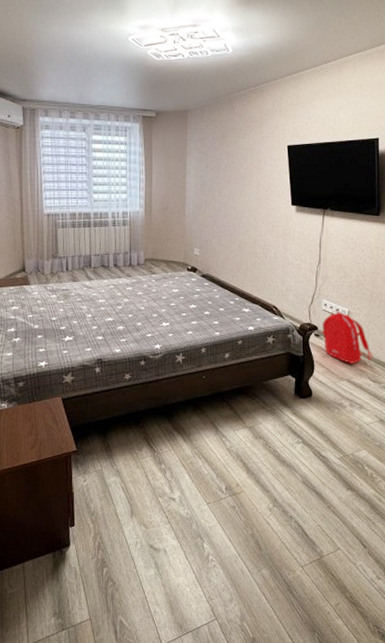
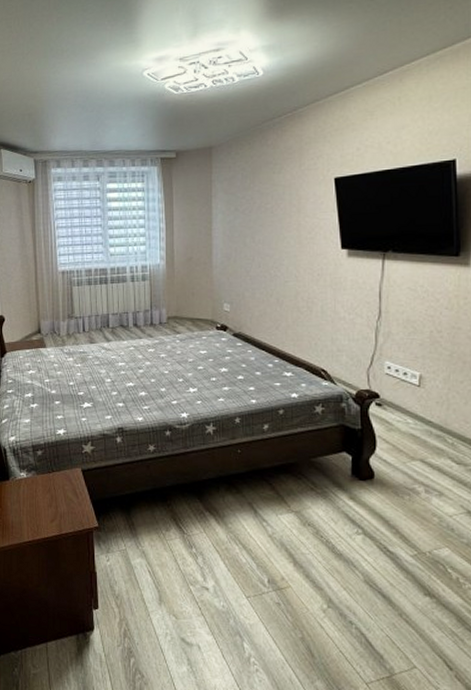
backpack: present [321,311,373,364] -> none [385,375,456,440]

